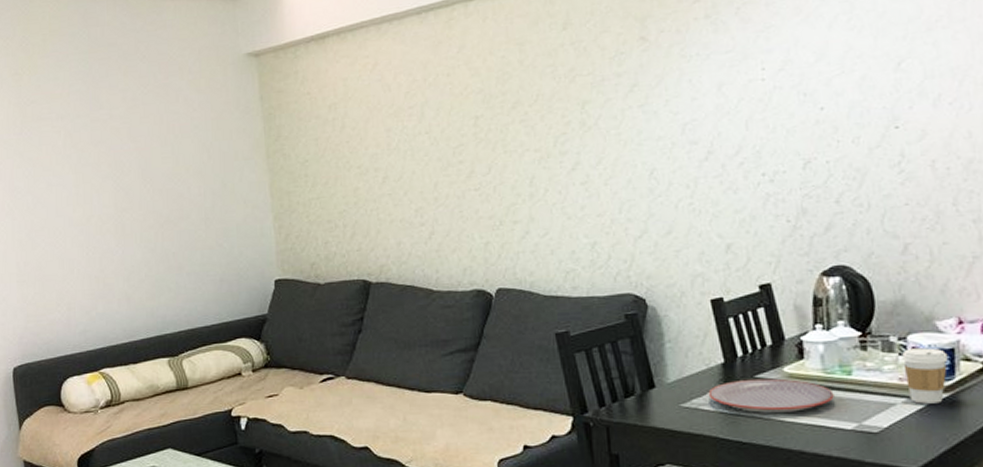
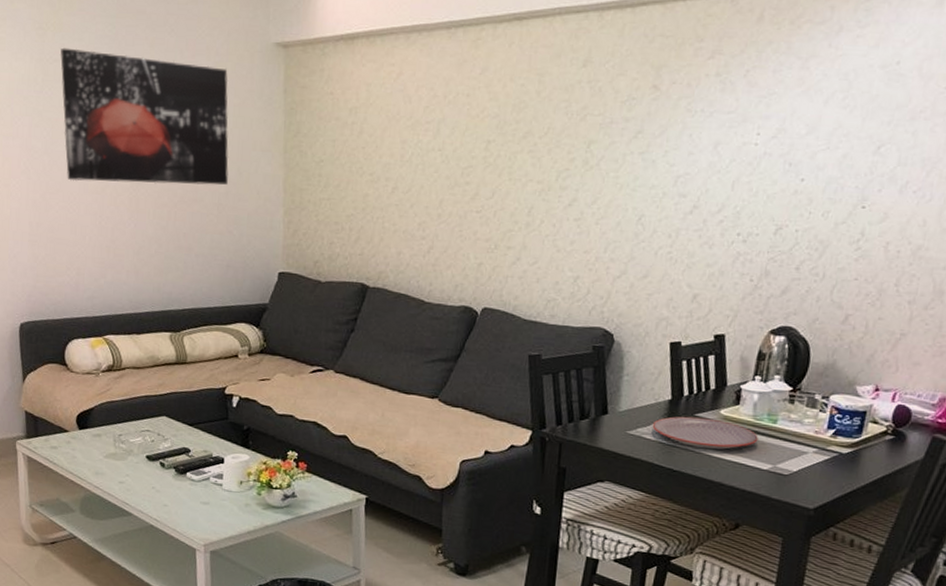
wall art: none [37,85,213,216] -> present [60,47,229,185]
coffee cup: present [902,348,948,404] -> none [820,407,860,457]

